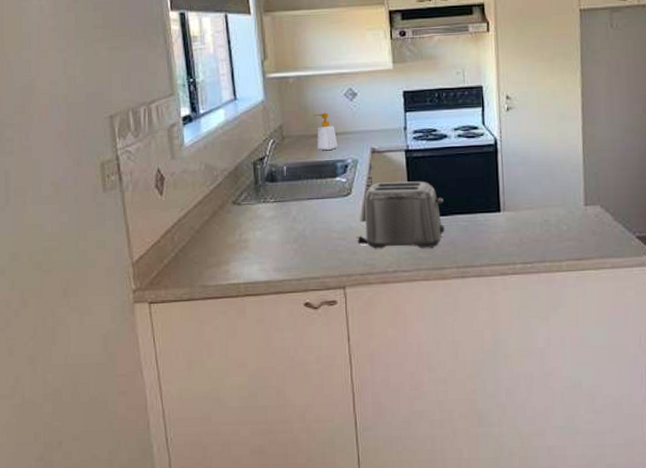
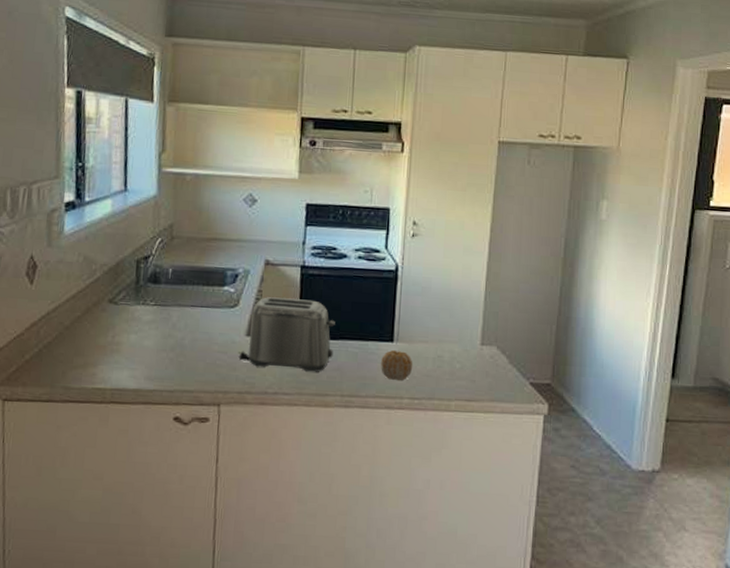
soap bottle: present [314,113,338,151] -> none [208,216,231,257]
fruit: none [491,219,522,248] -> present [381,349,413,381]

